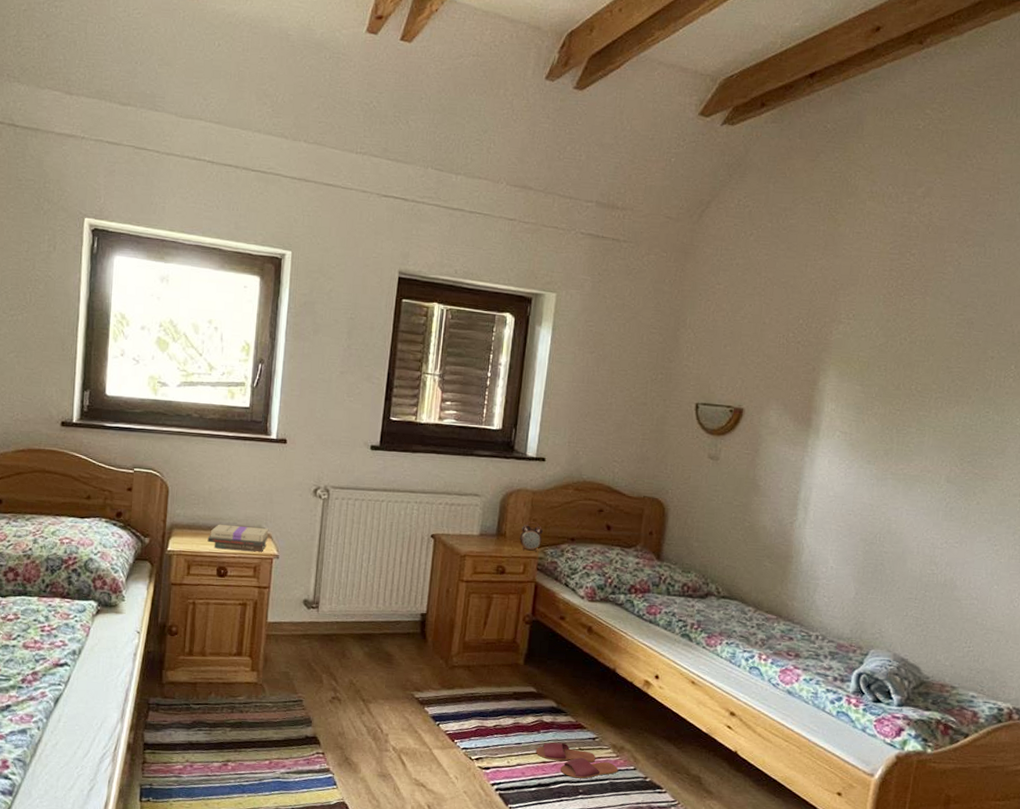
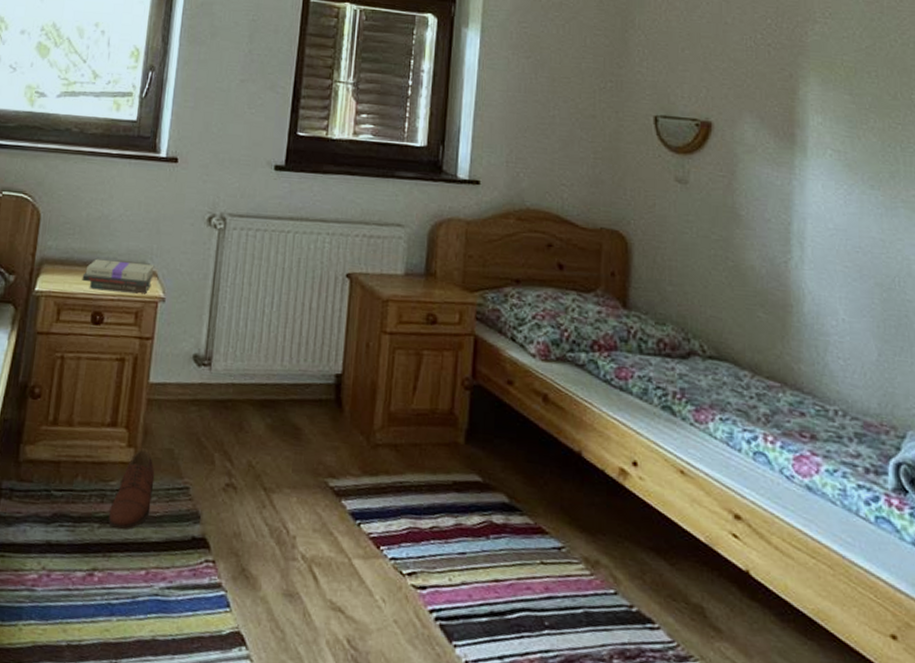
shoe: none [238,671,275,732] -> present [108,447,155,530]
alarm clock: present [519,522,543,552] -> none [453,258,481,297]
slippers: present [536,742,619,779] -> none [485,551,594,606]

